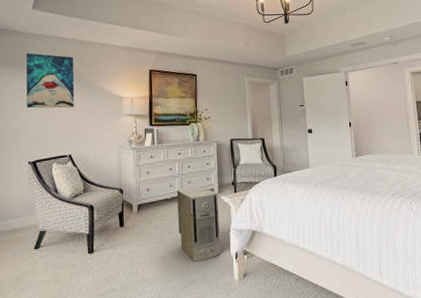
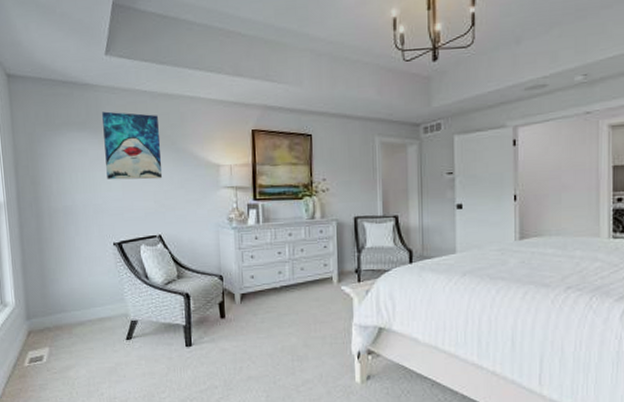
air purifier: present [177,186,221,262] -> none [287,274,339,360]

